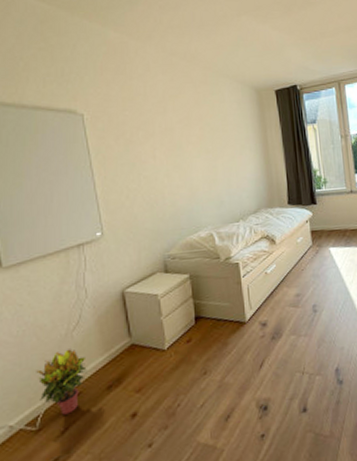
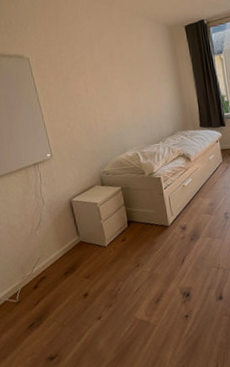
potted plant: present [36,349,89,415] -> none [12,244,50,292]

